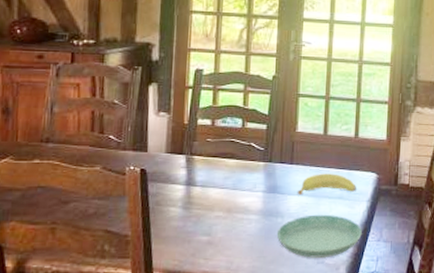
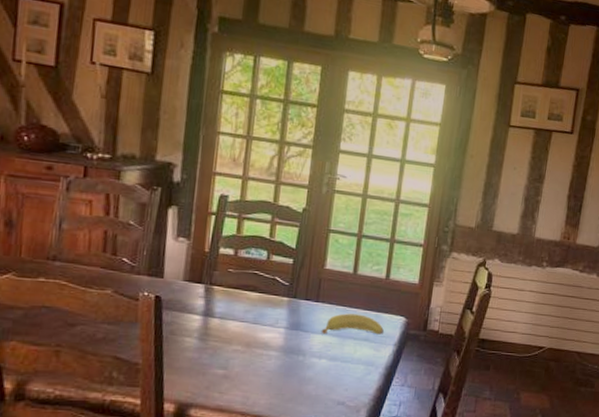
saucer: present [276,214,362,258] -> none [297,355,386,399]

